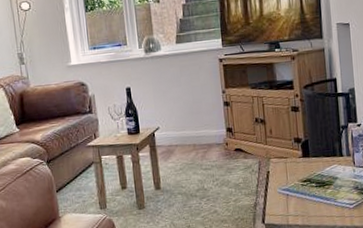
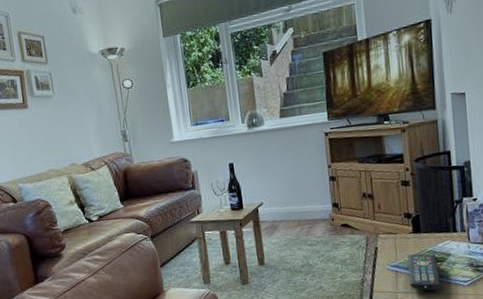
remote control: none [297,177,329,214] -> present [407,254,442,291]

